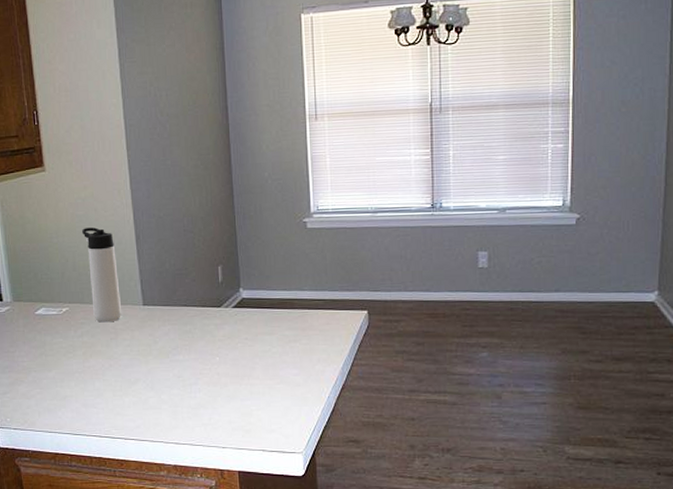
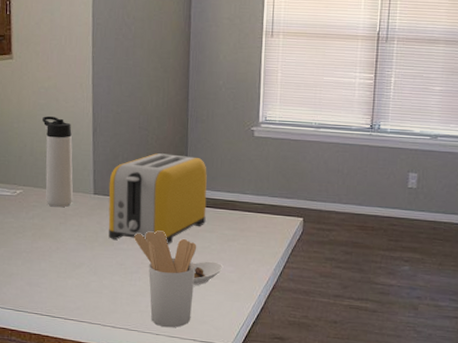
toaster: none [158,255,264,351] -> present [108,153,207,244]
utensil holder: none [190,337,258,440] -> present [134,230,197,328]
saucer: none [255,365,287,392] -> present [193,261,224,285]

